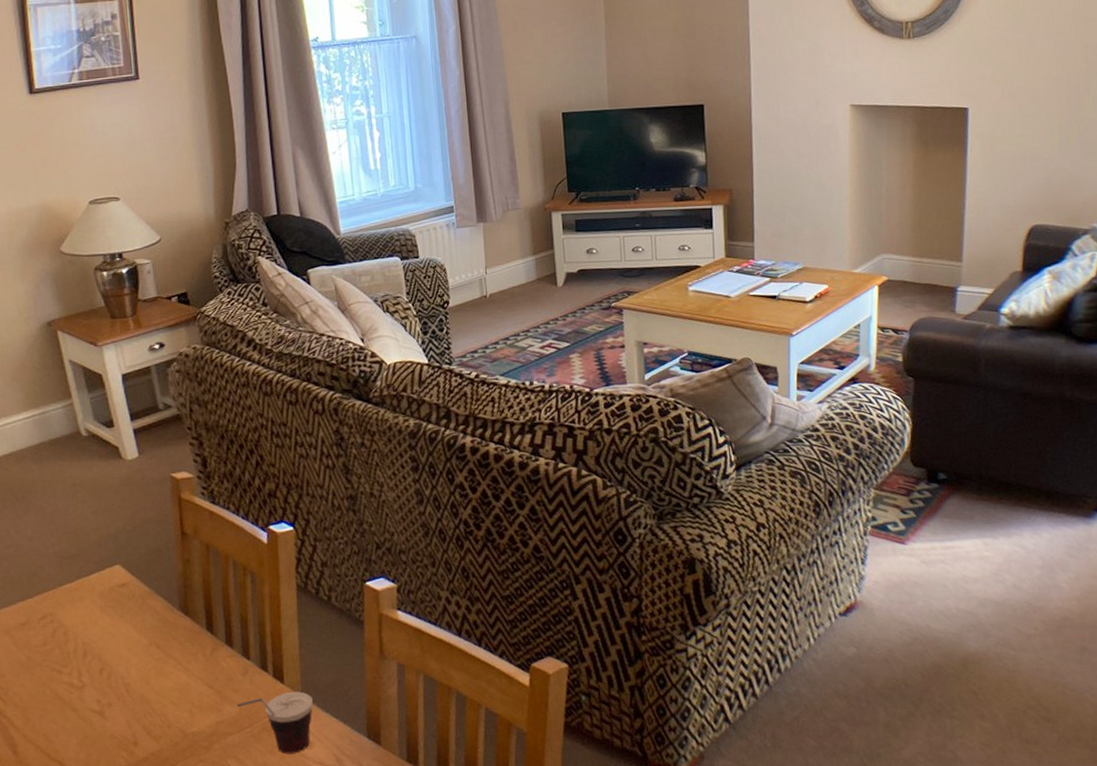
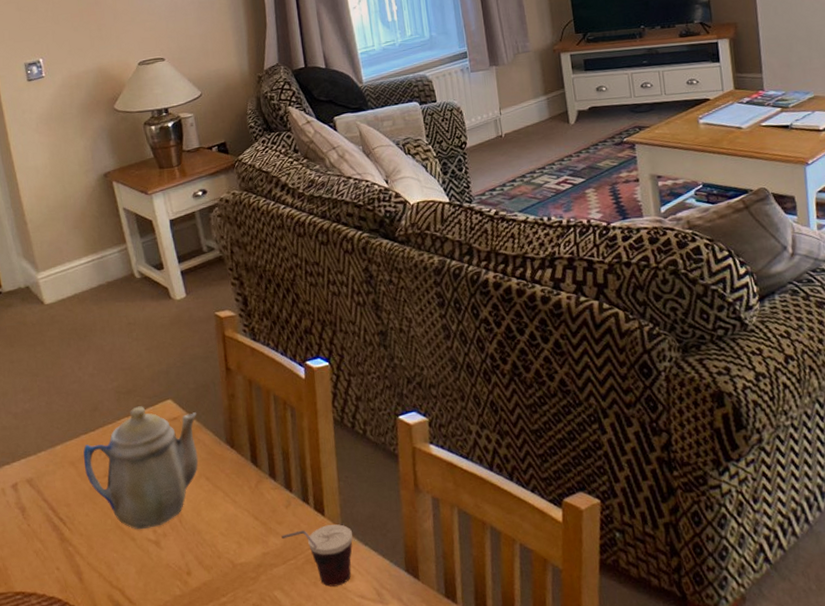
teapot: none [20,571,149,700] -> present [83,406,199,530]

